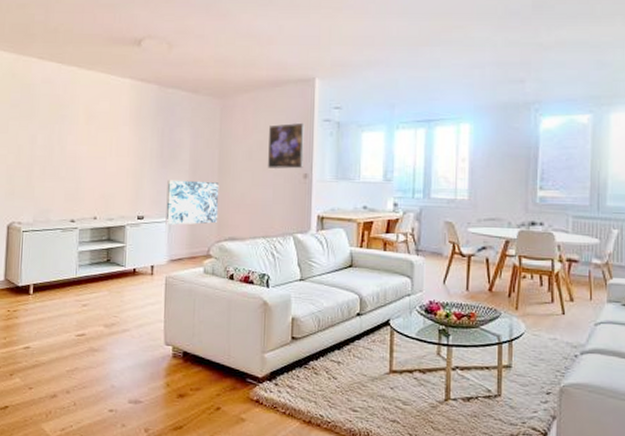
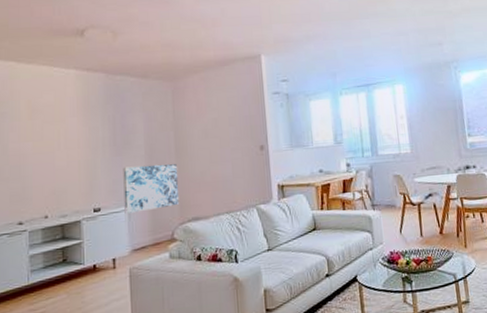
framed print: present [268,122,305,170] -> none [222,97,259,145]

